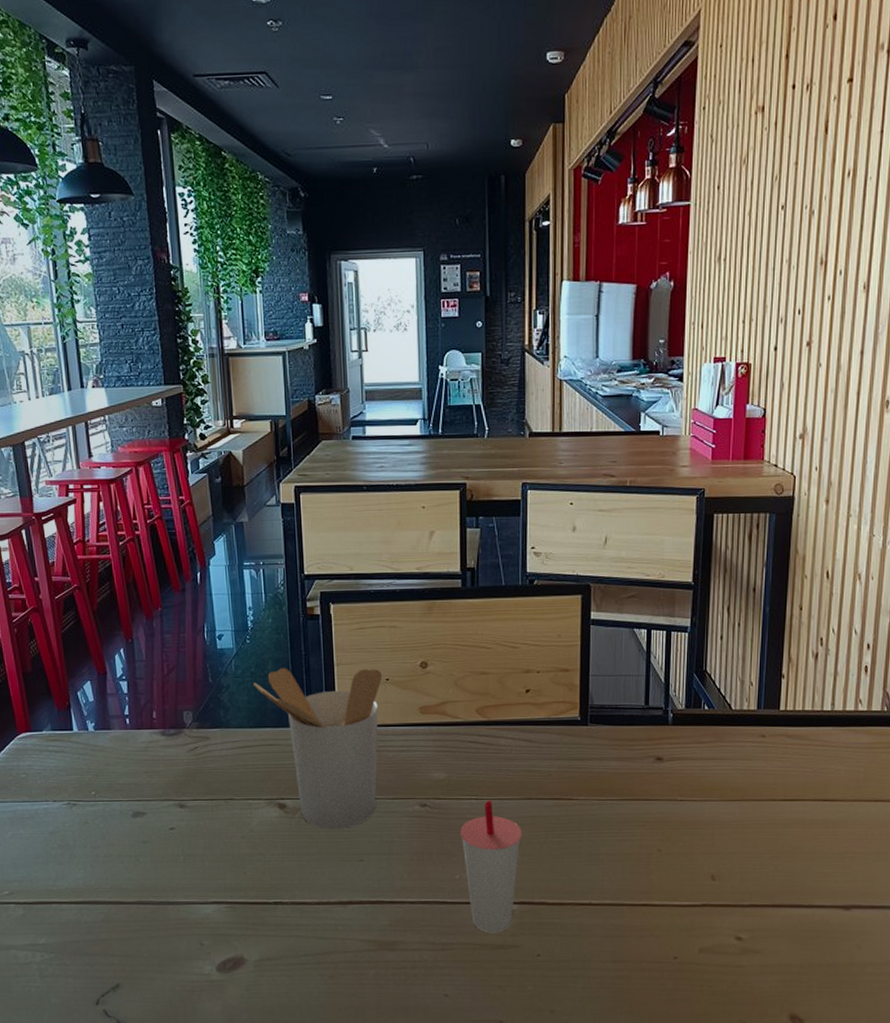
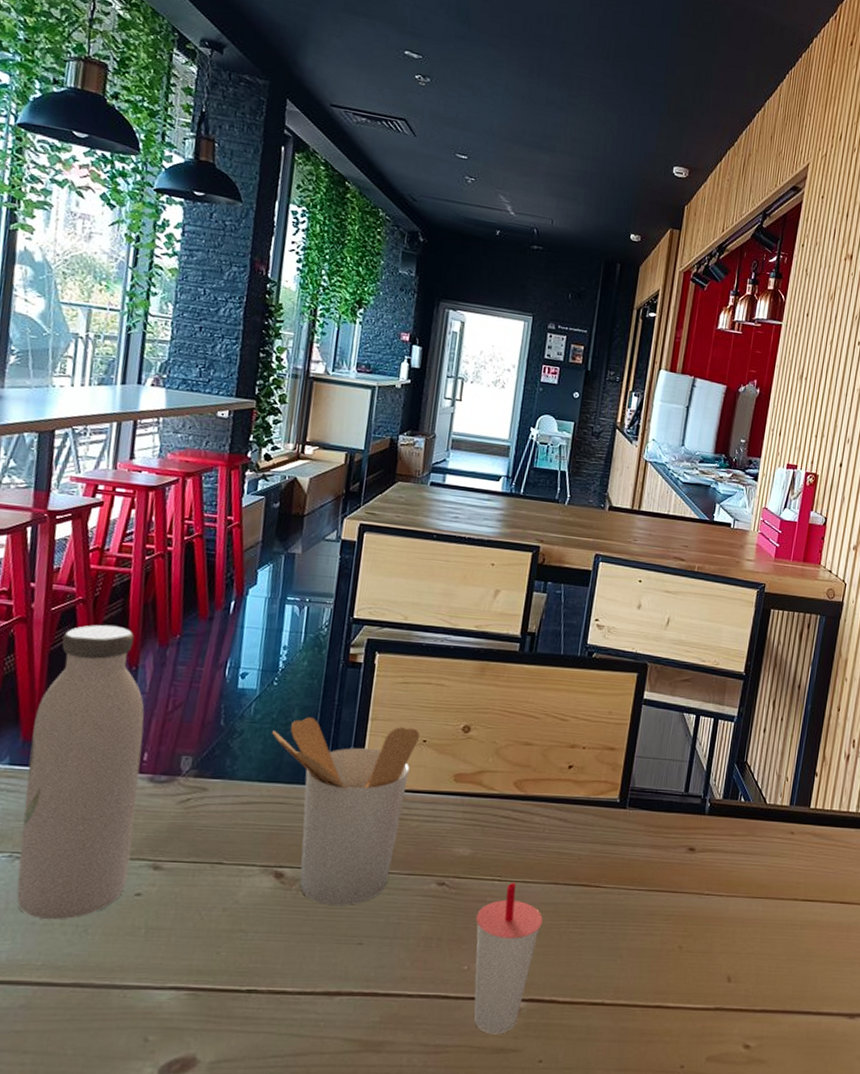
water bottle: none [62,605,161,853] -> present [16,624,145,920]

